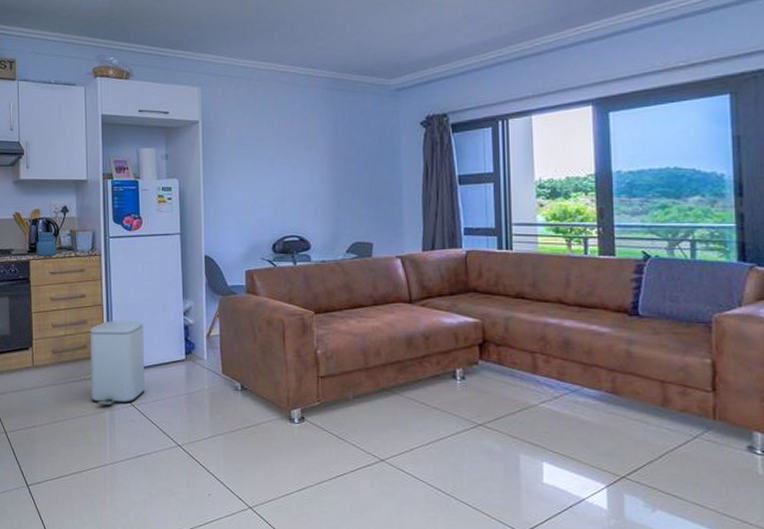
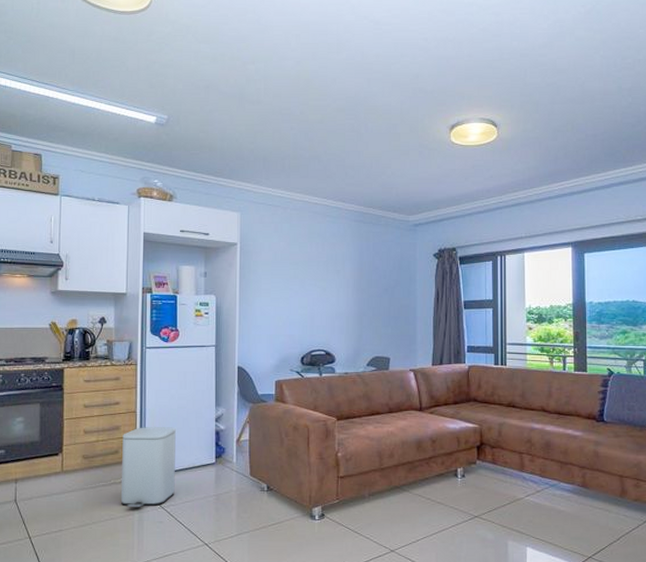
jar: present [36,232,56,257] -> none [71,342,92,365]

